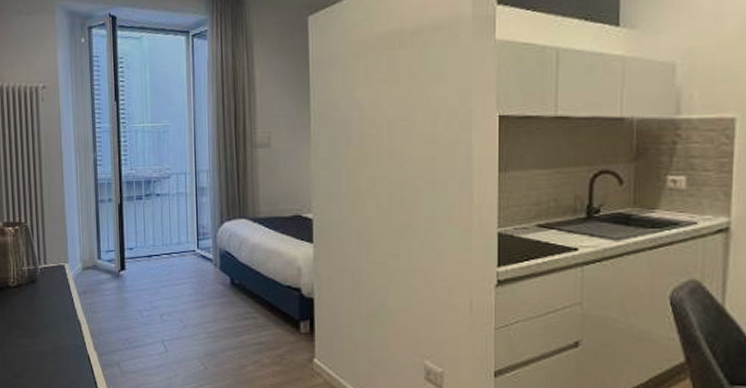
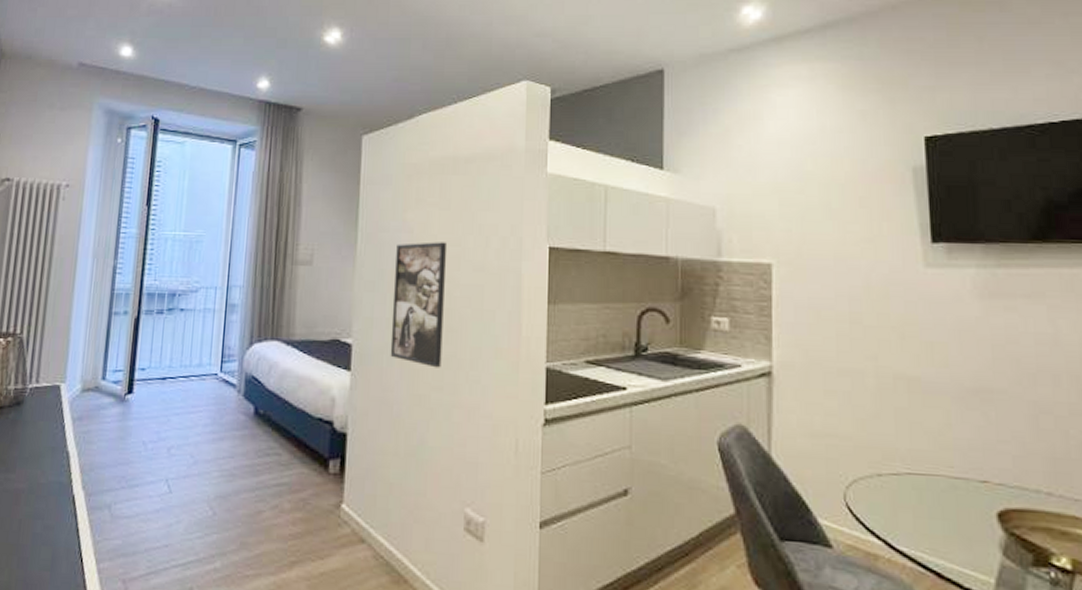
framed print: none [347,117,398,237] -> present [390,242,448,368]

